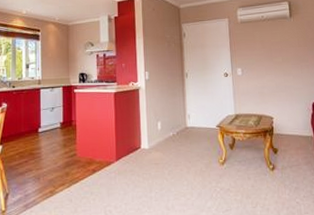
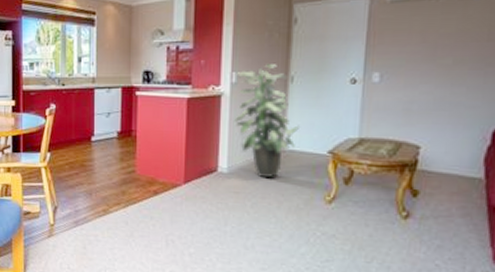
indoor plant: none [148,65,195,150] -> present [234,64,299,179]

